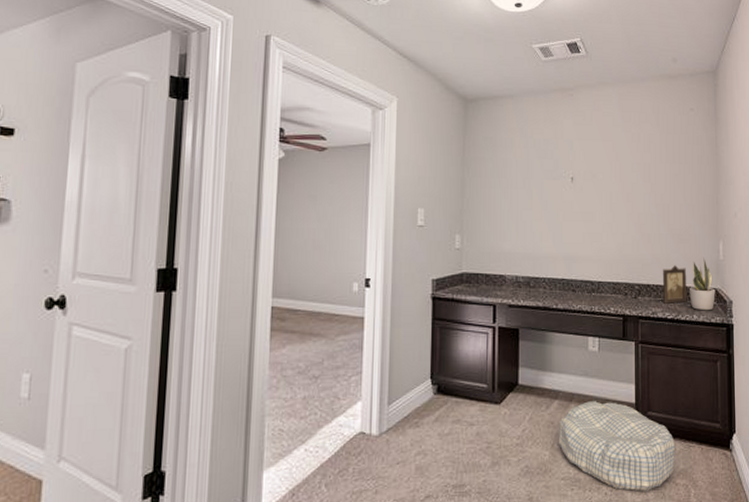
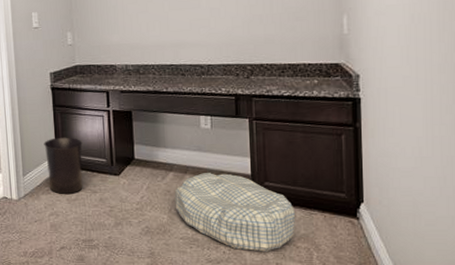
waste bin: none [417,357,462,429] -> present [44,137,83,195]
photo frame: present [658,265,687,304] -> none [272,43,306,81]
potted plant: present [690,258,716,311] -> none [308,34,339,87]

